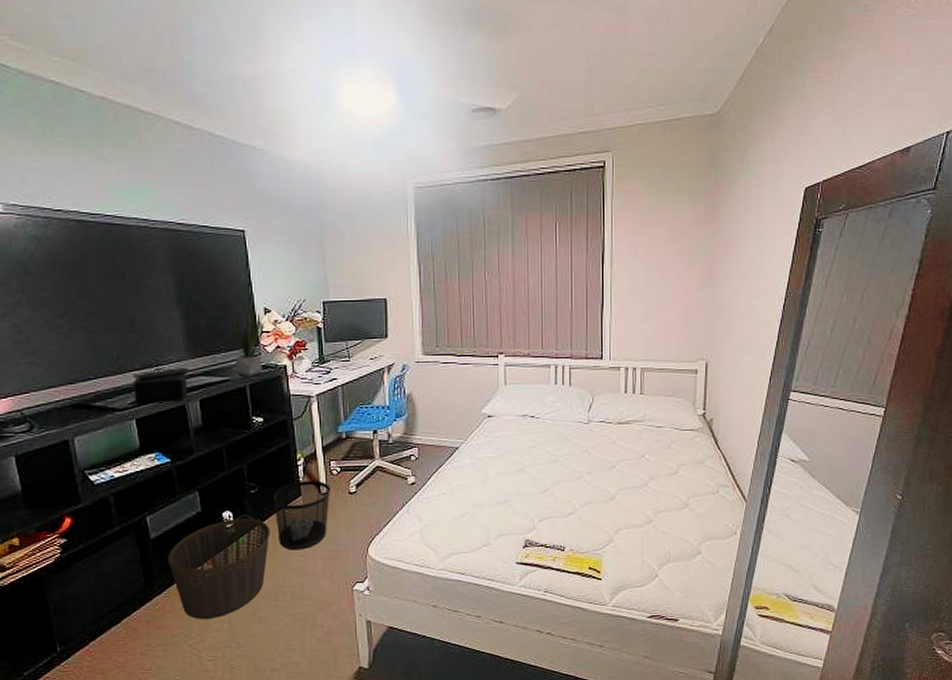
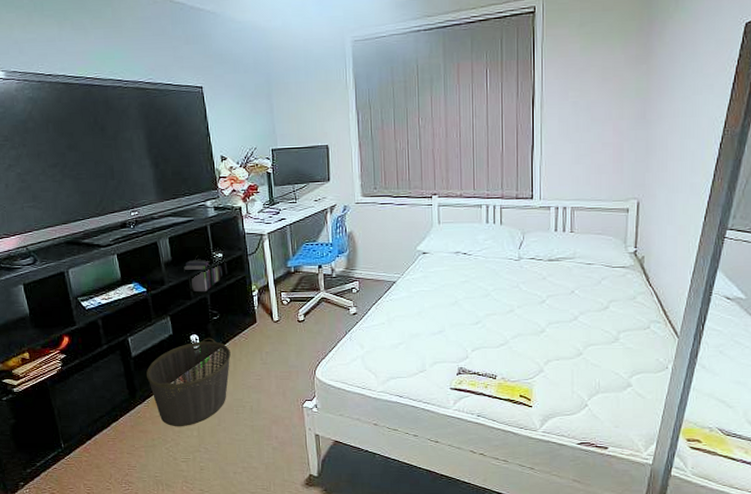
speaker: present [133,366,190,405] -> none [114,209,160,242]
books: none [217,414,269,462] -> present [184,250,228,292]
potted plant: present [235,312,264,379] -> none [196,159,222,219]
waste bin: present [273,481,330,551] -> none [232,310,282,370]

